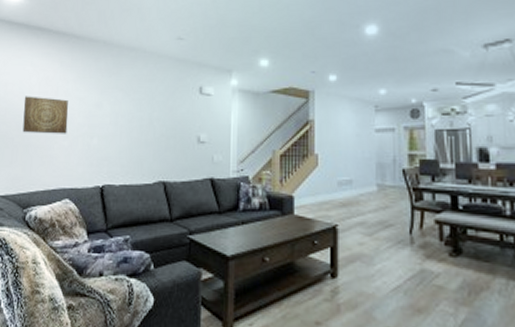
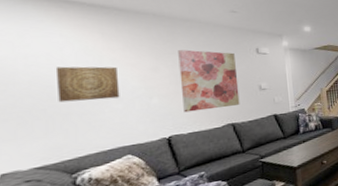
wall art: none [118,84,176,160] -> present [178,50,240,113]

